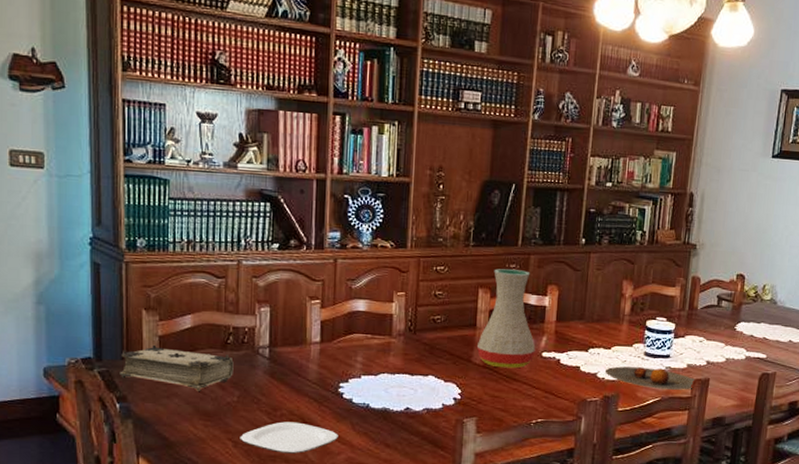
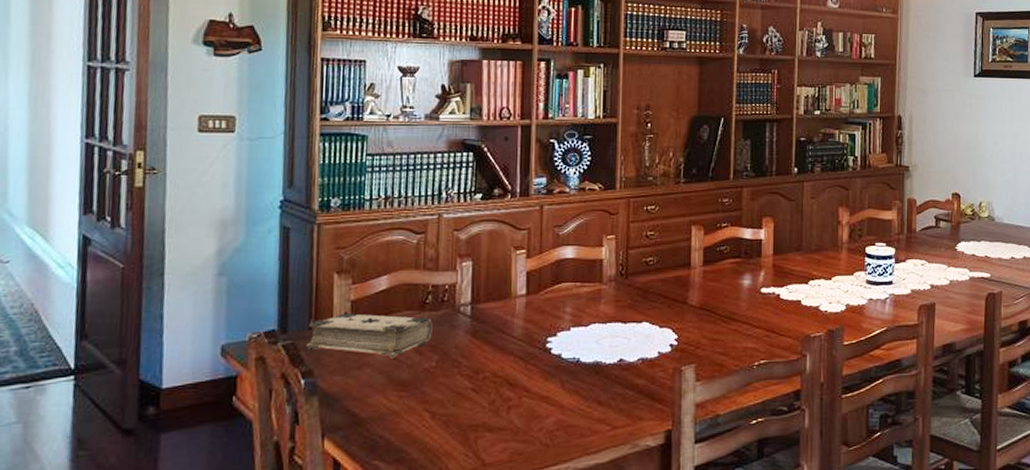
plate: present [240,421,338,454] -> none [438,384,547,421]
vase: present [477,269,536,369] -> none [693,204,754,308]
plate: present [604,366,695,390] -> none [827,296,921,318]

